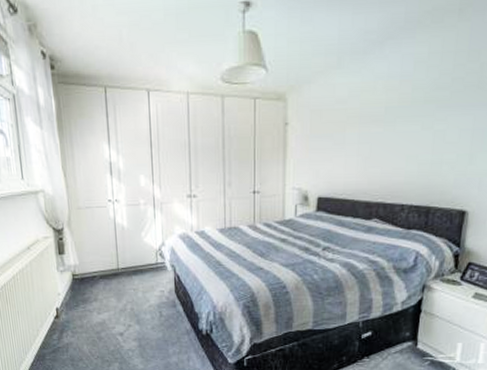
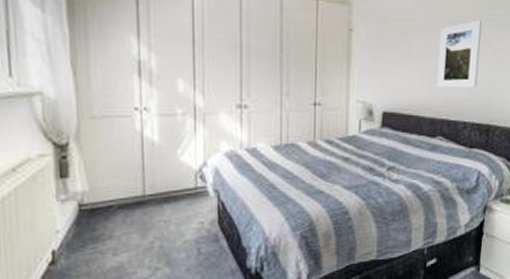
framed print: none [373,103,422,173] -> present [437,20,482,88]

